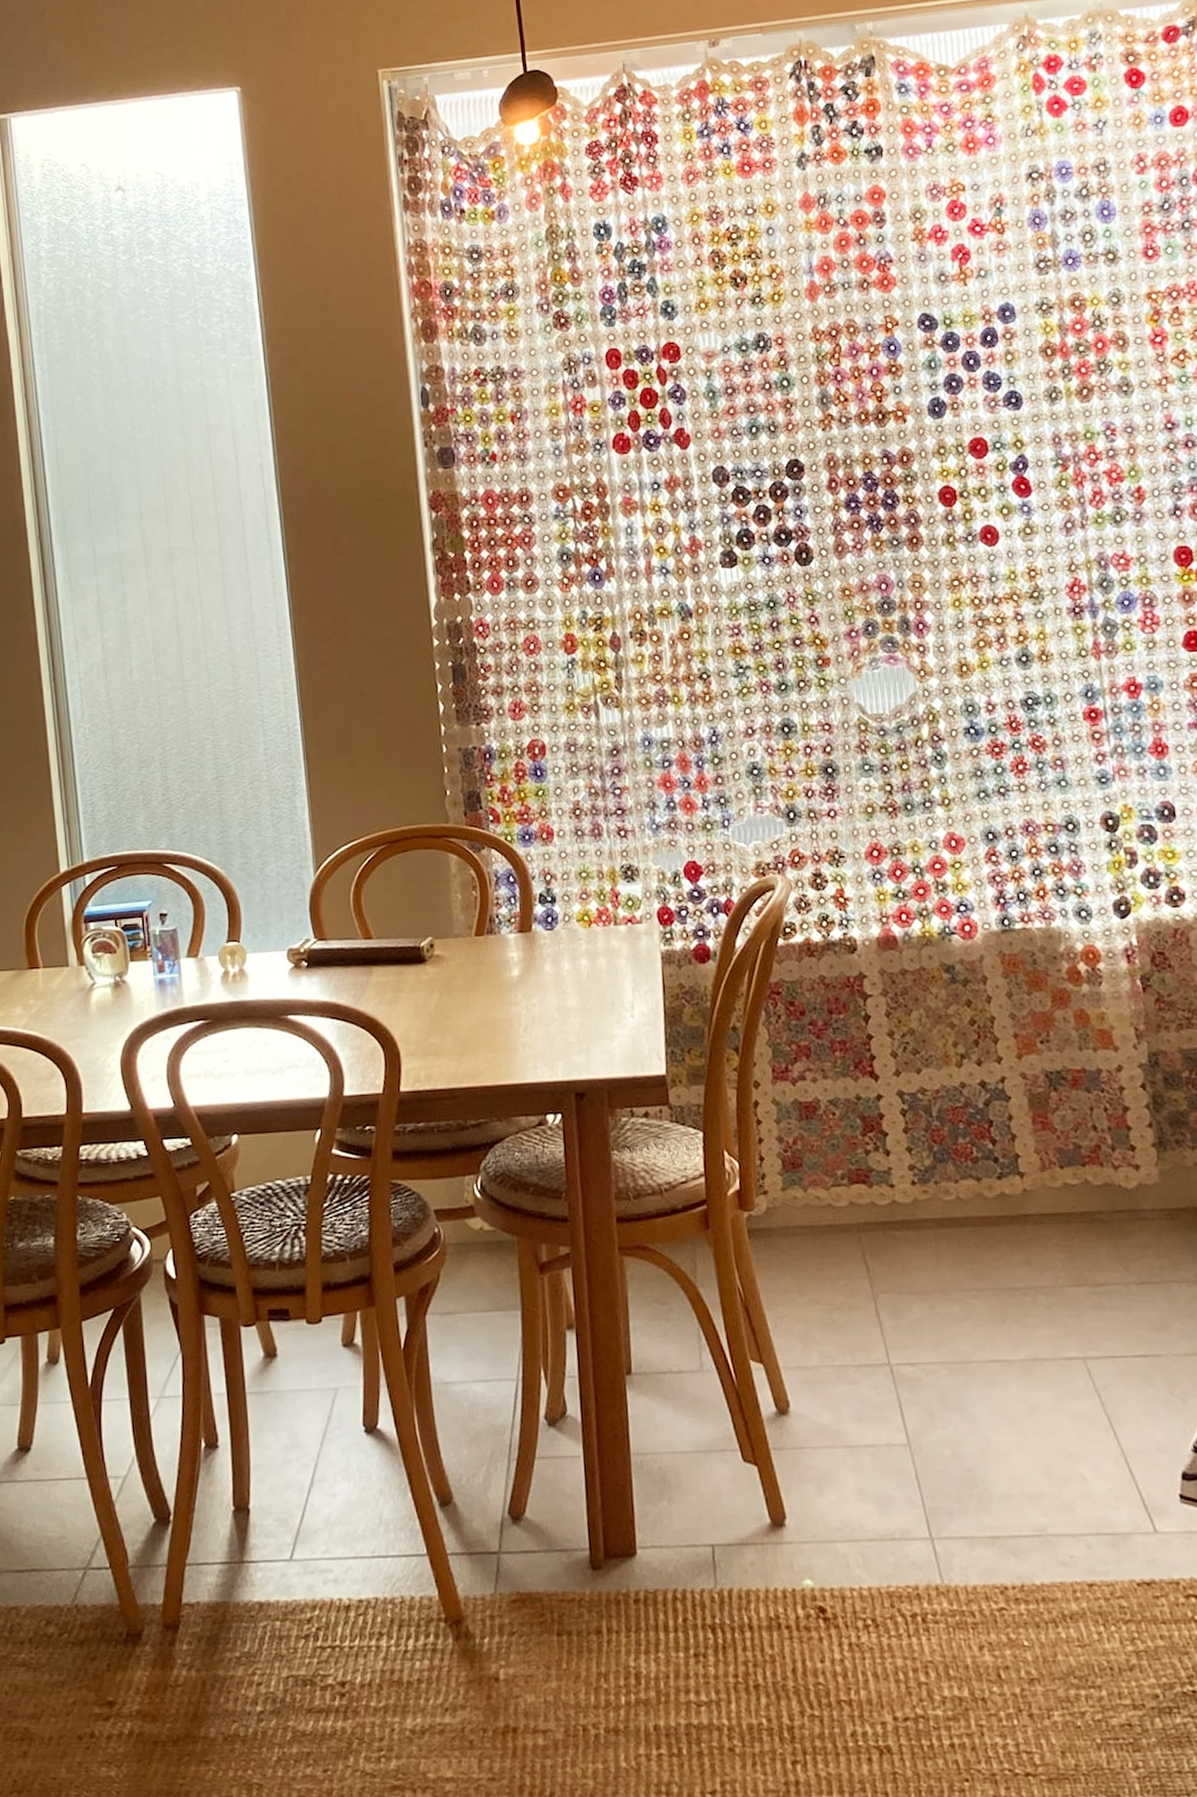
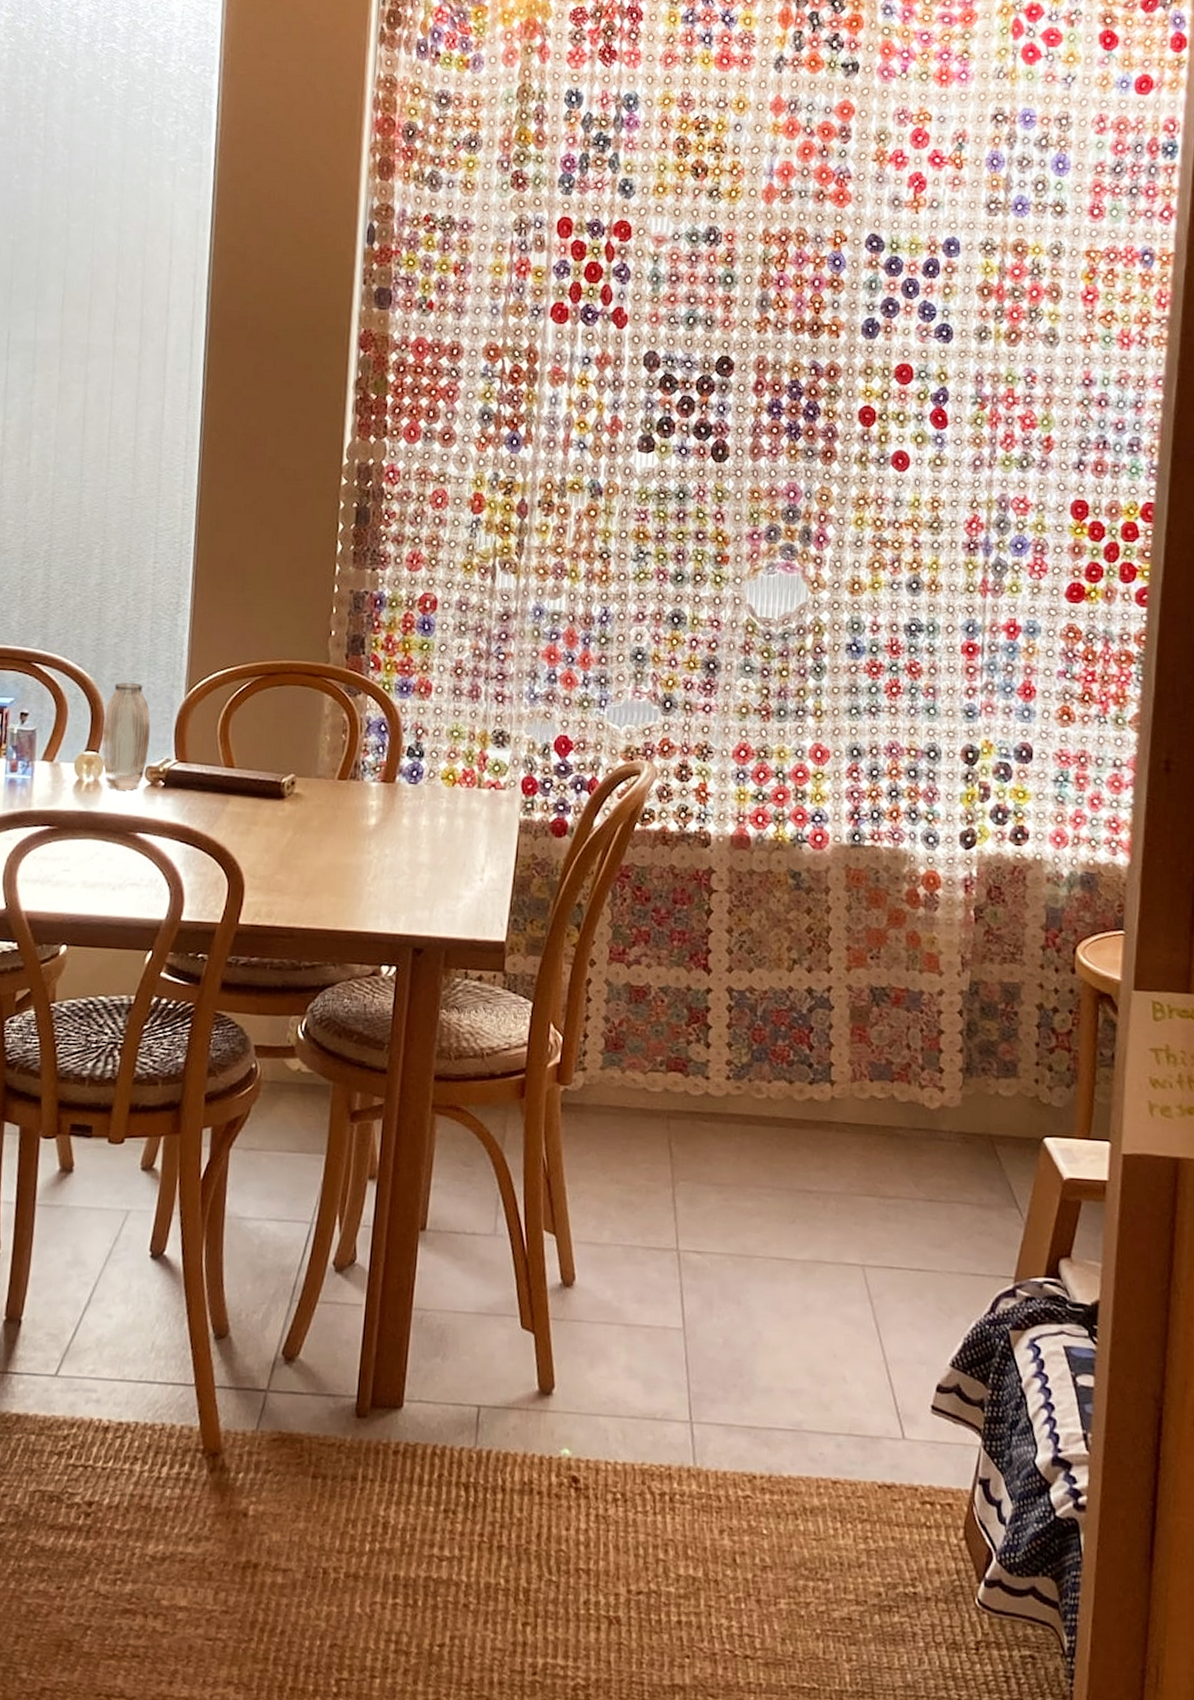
vase: none [240,869,287,976] -> present [102,682,151,790]

